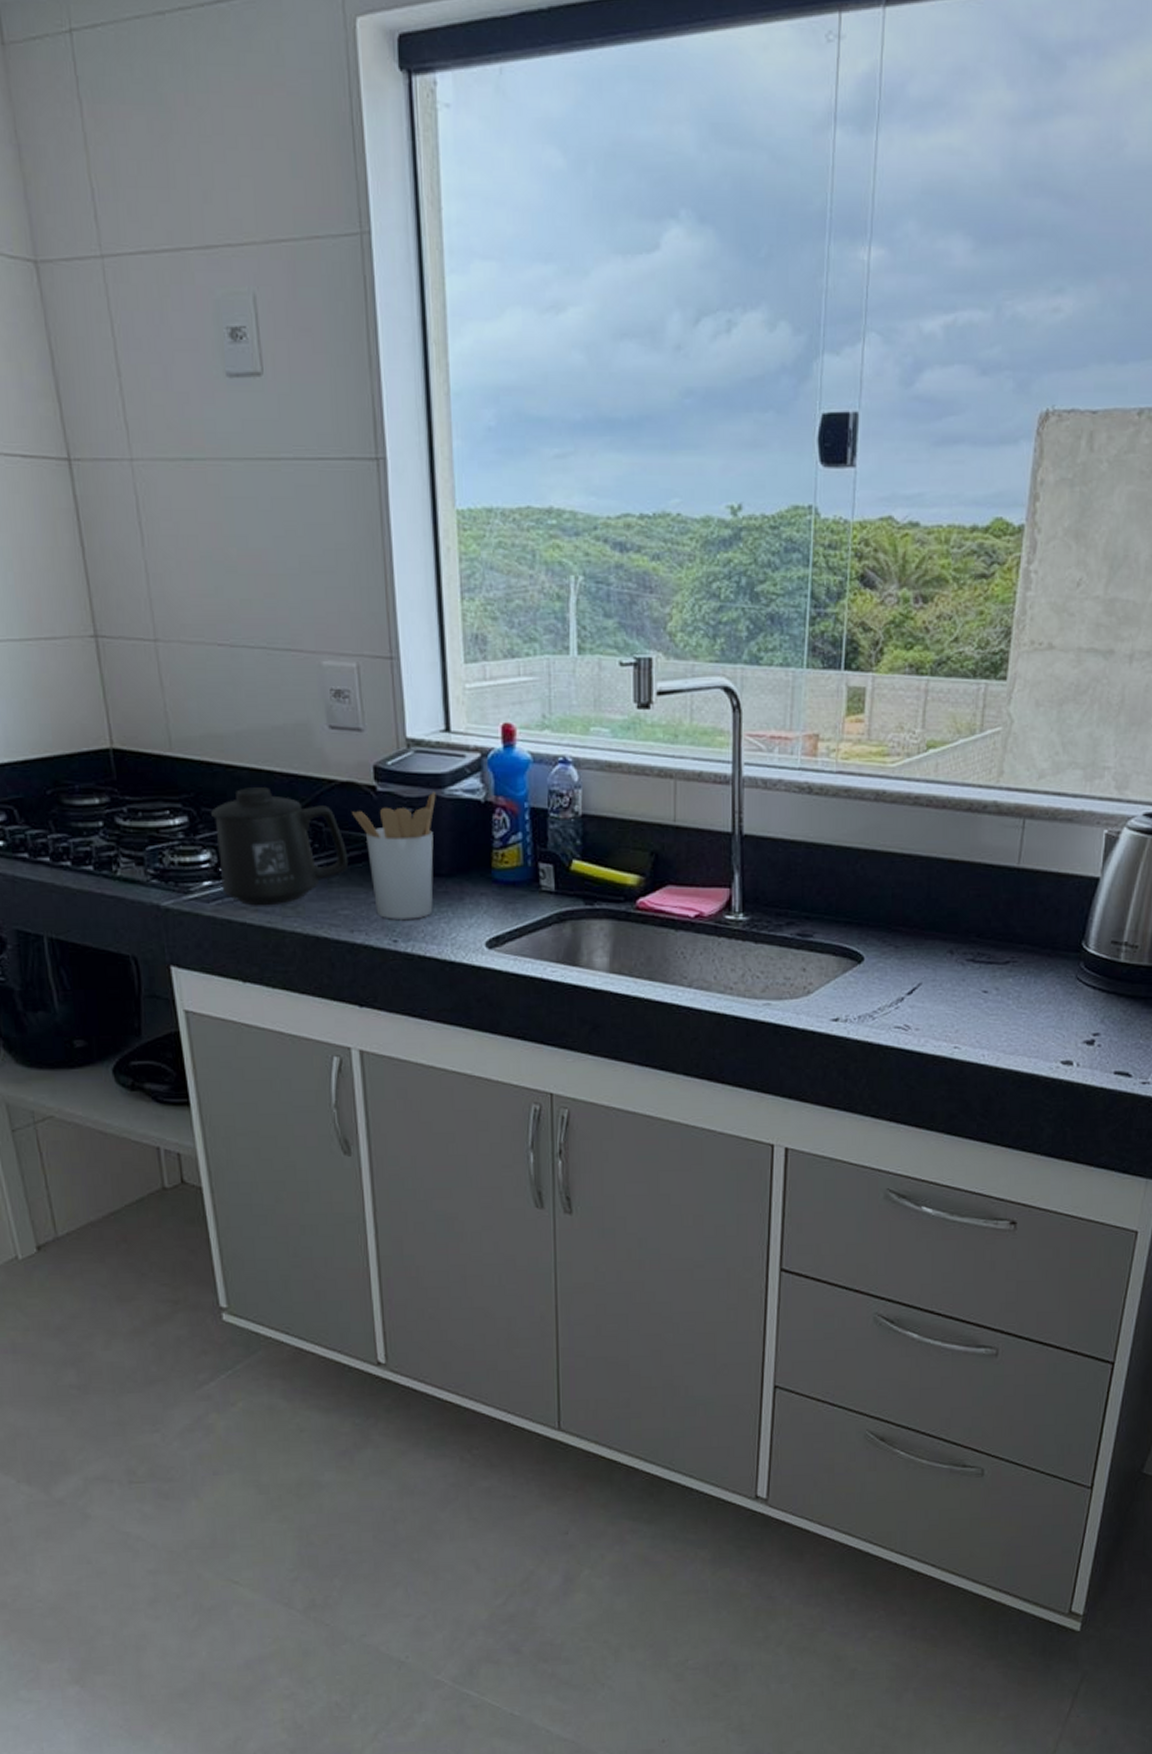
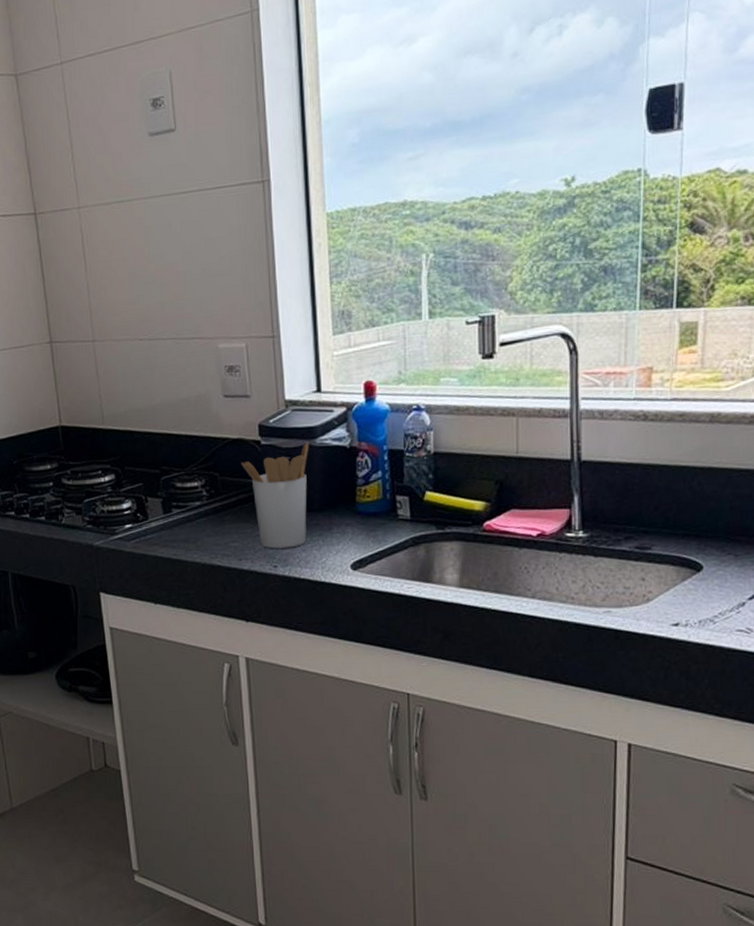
mug: present [210,787,349,906] -> none [131,448,238,542]

